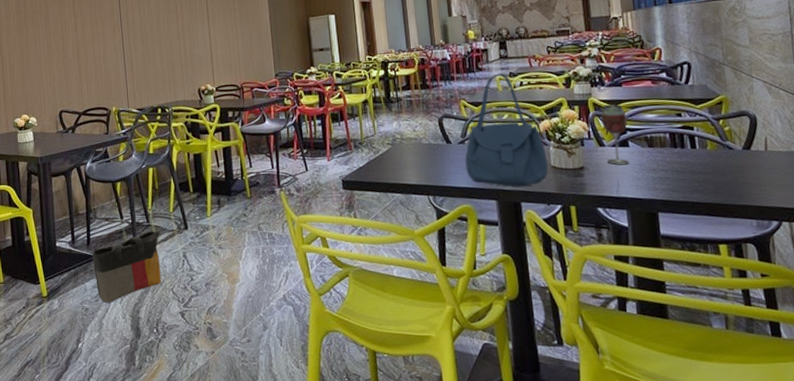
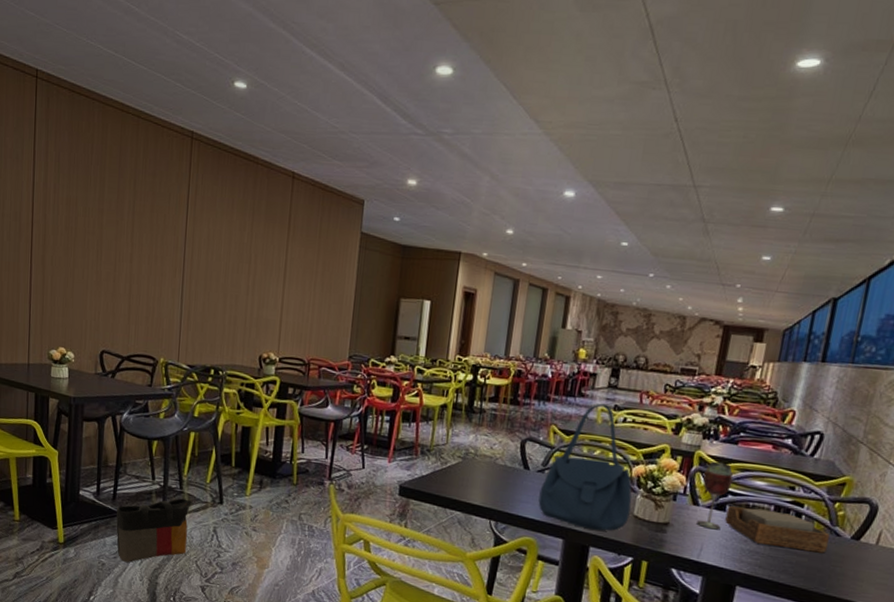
napkin holder: none [629,137,725,170] -> present [725,506,830,553]

